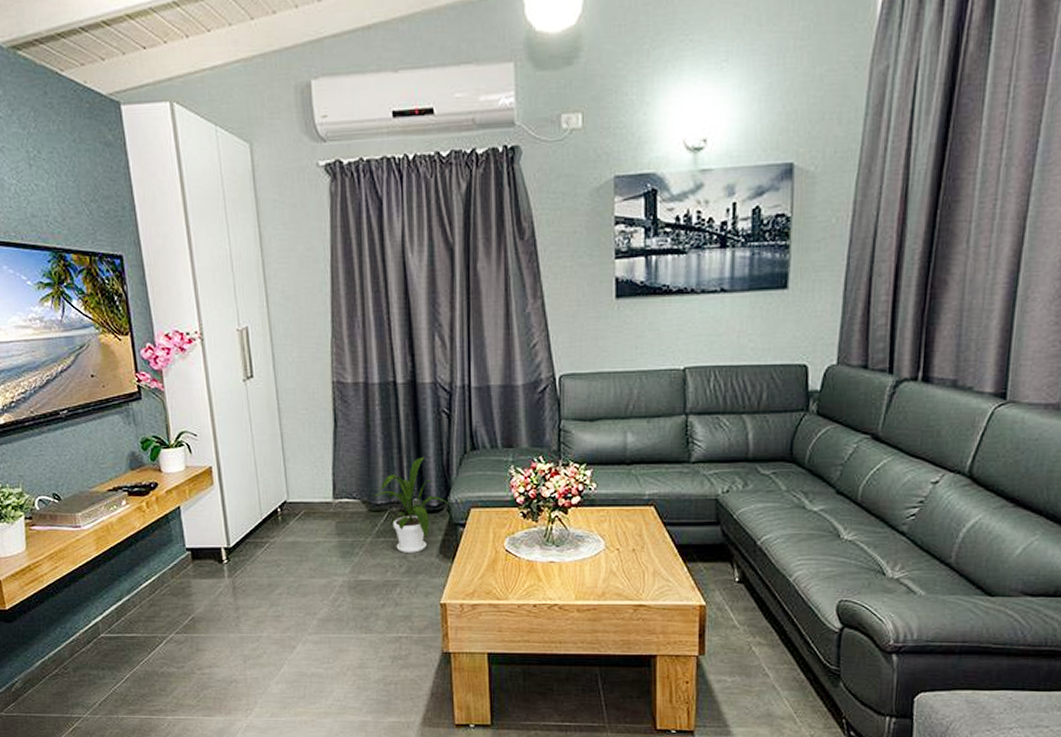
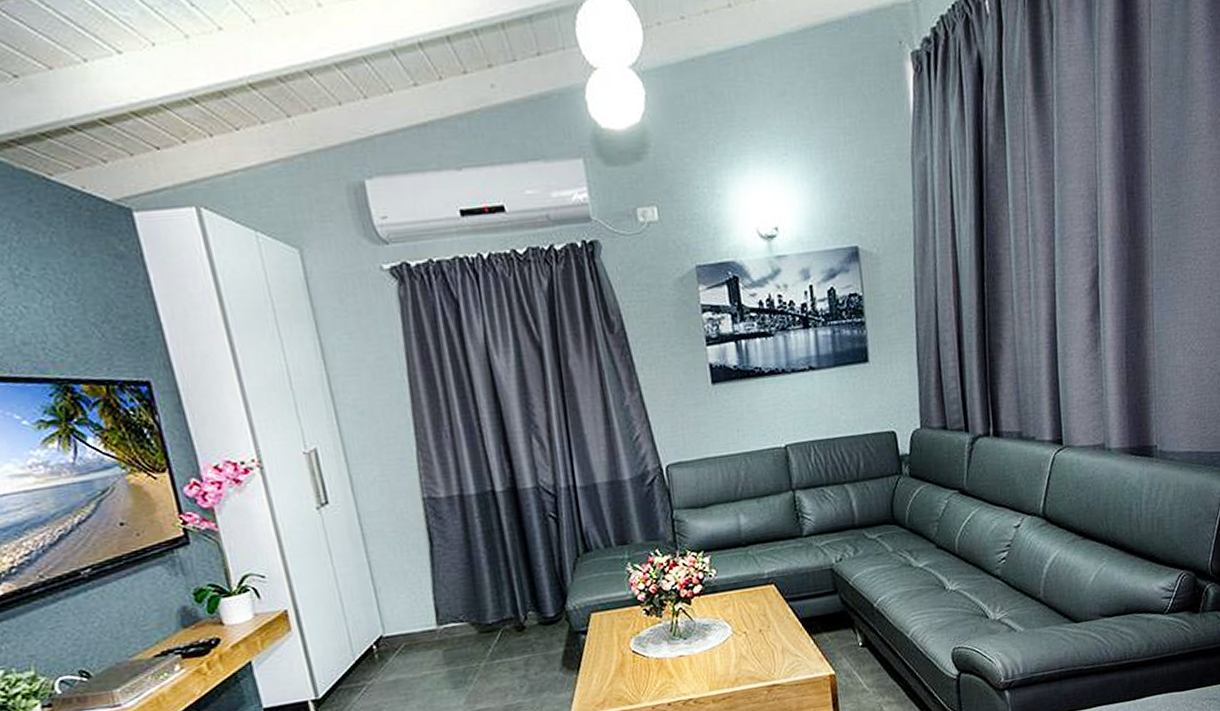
house plant: present [373,456,451,553] -> none [482,565,569,672]

